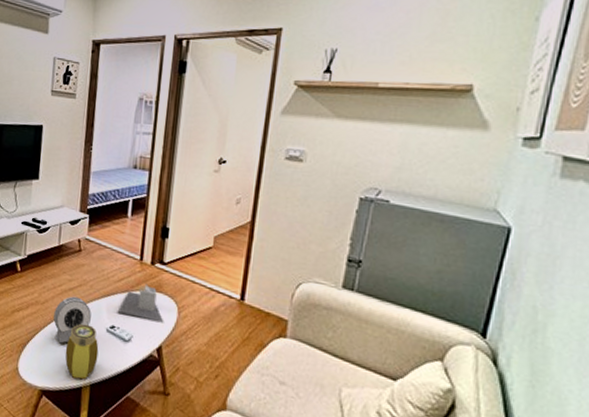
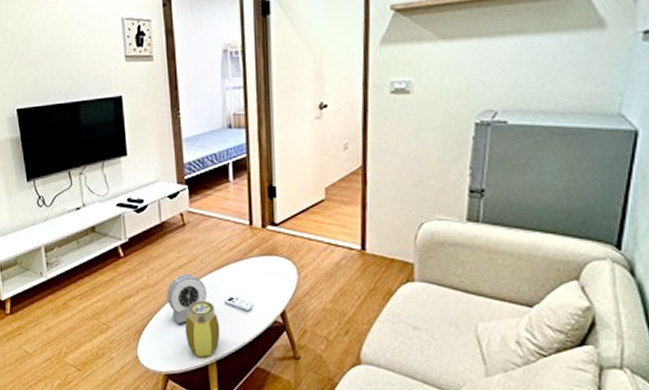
architectural model: present [117,283,164,323] -> none [233,248,284,287]

